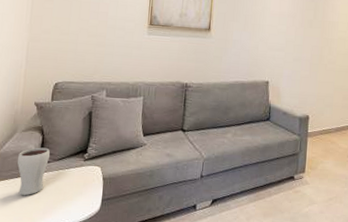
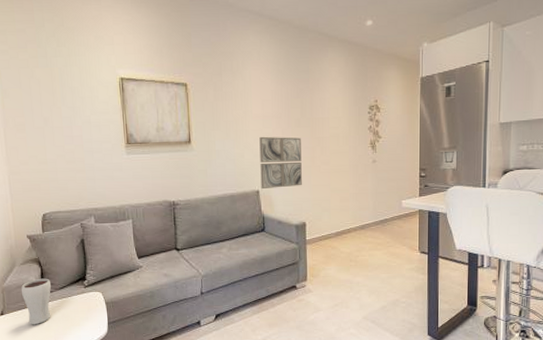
wall art: none [271,32,312,81] -> present [259,136,302,189]

